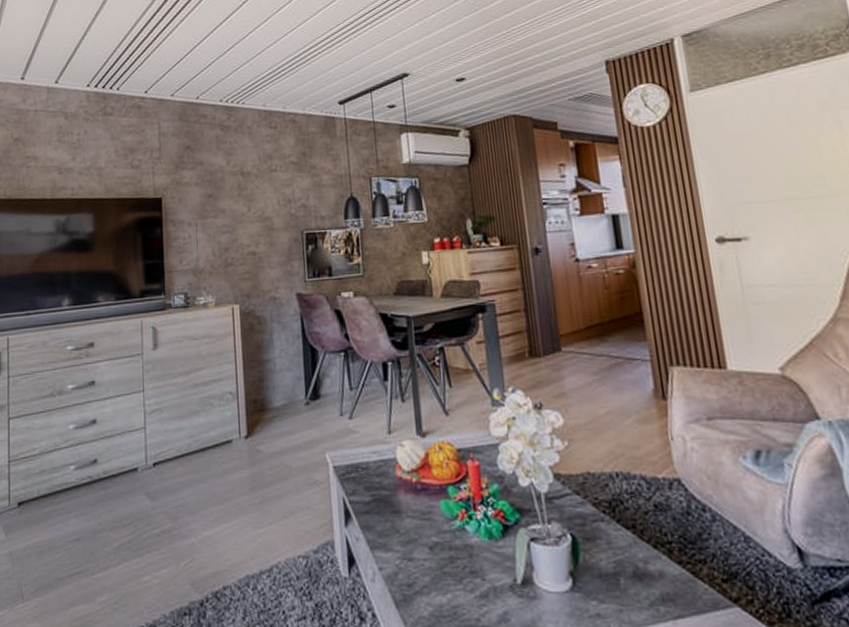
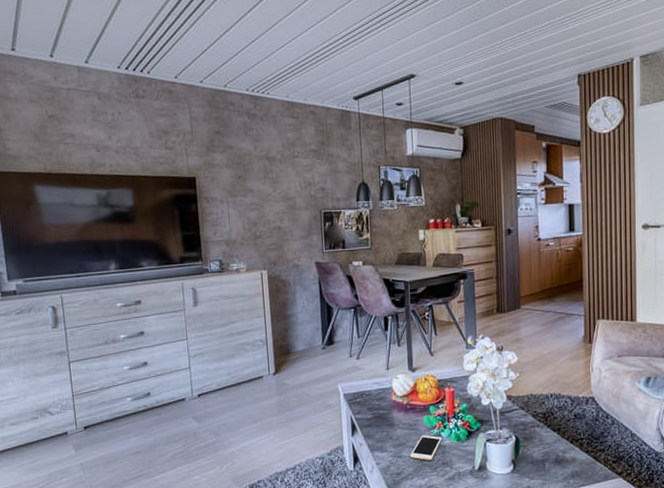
cell phone: none [423,528,467,568] -> present [409,435,442,461]

